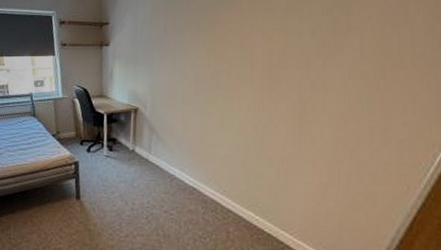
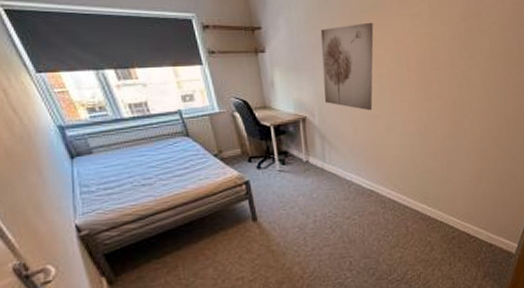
wall art: none [158,17,219,107] -> present [320,22,374,111]

